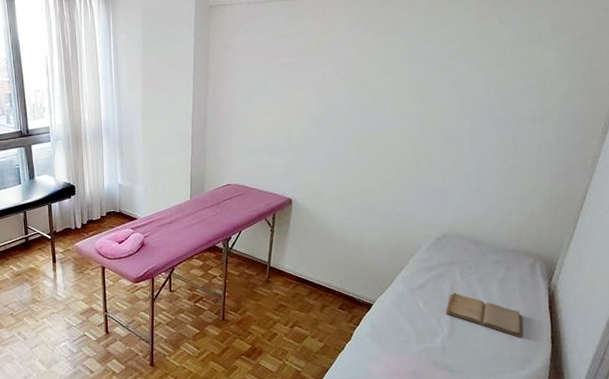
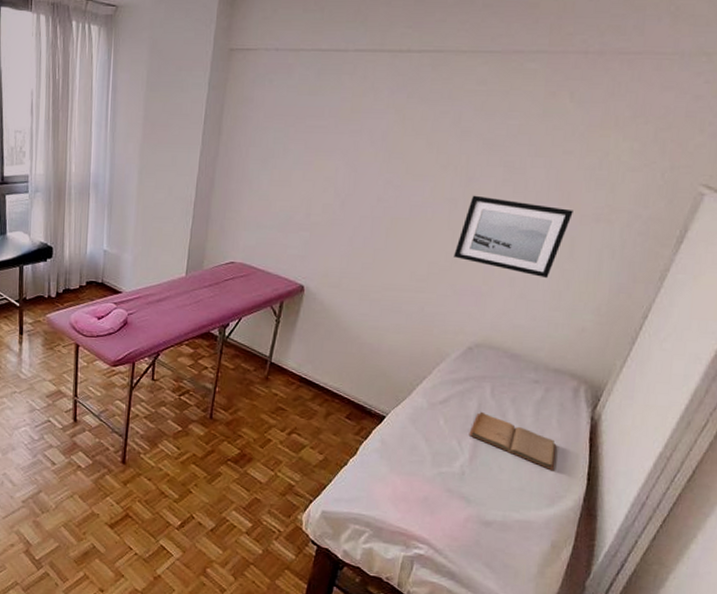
wall art: none [415,109,512,174] -> present [453,195,573,279]

